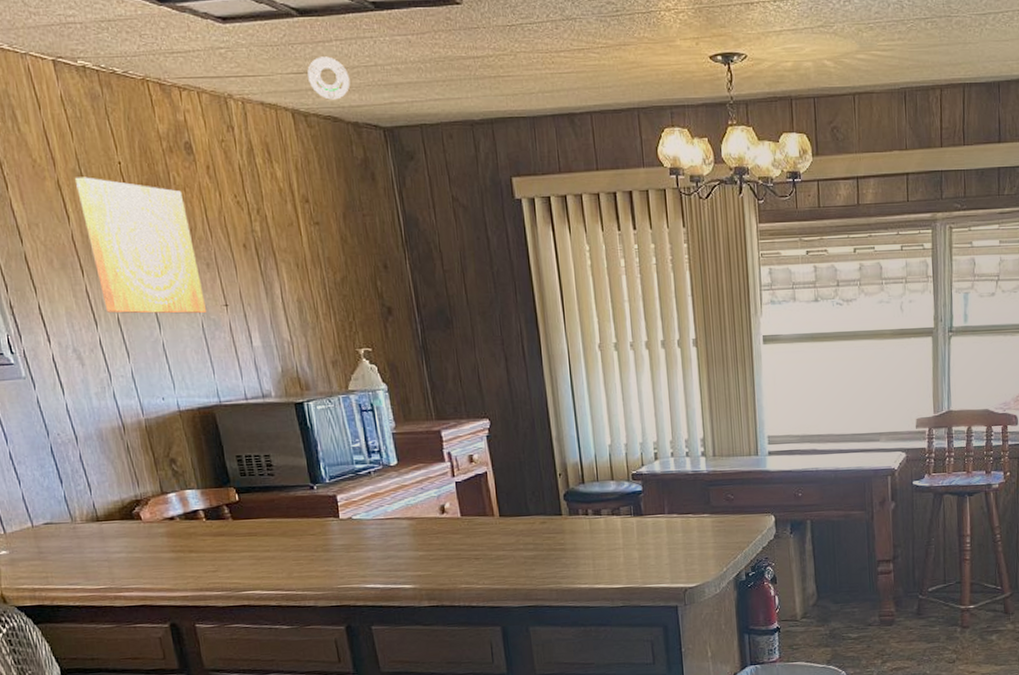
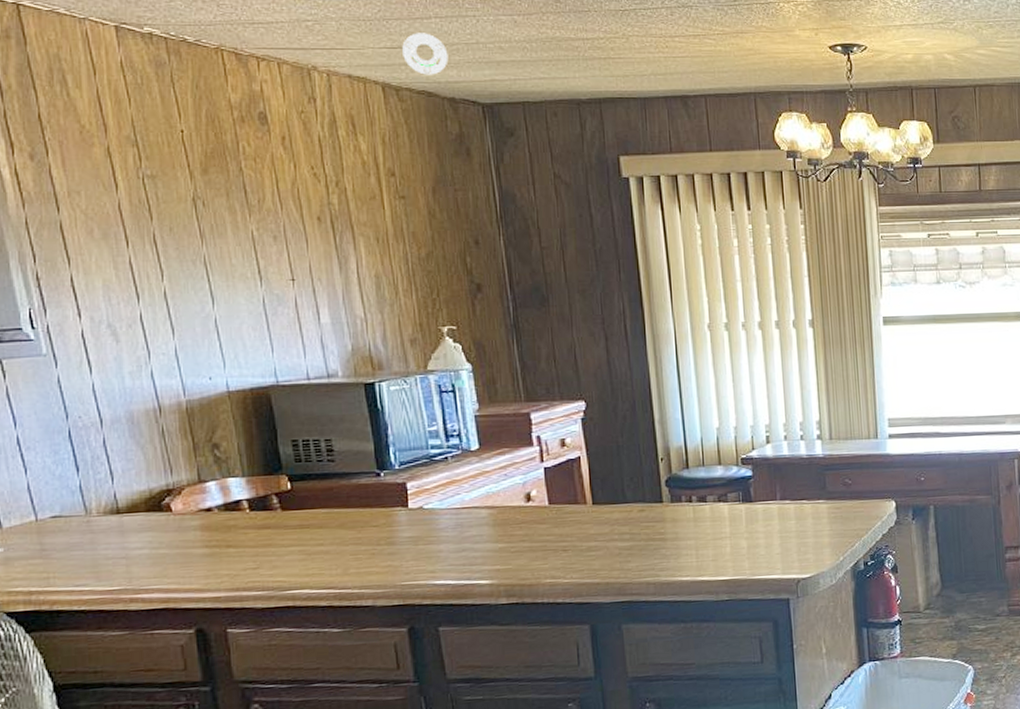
wall art: present [74,177,207,314] -> none [127,144,270,288]

